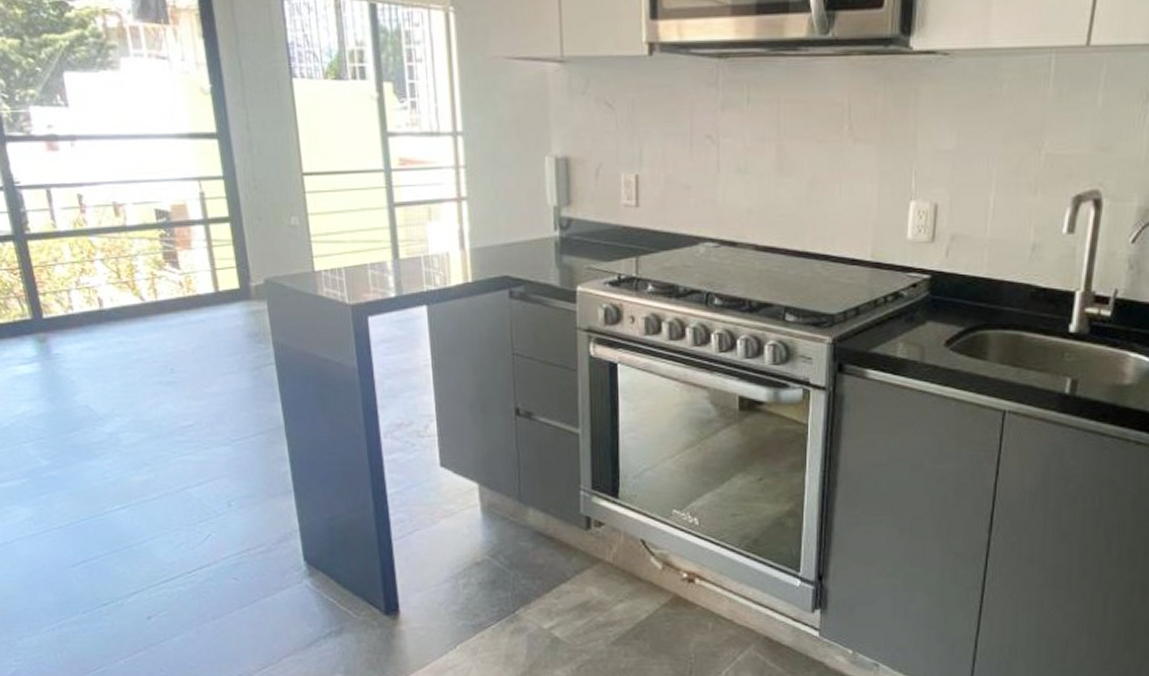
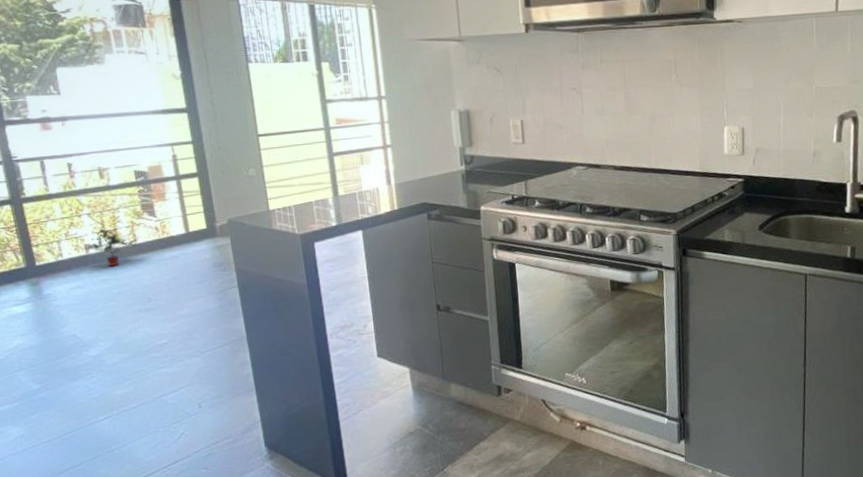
potted plant: none [94,278,159,327] -> present [81,228,138,267]

